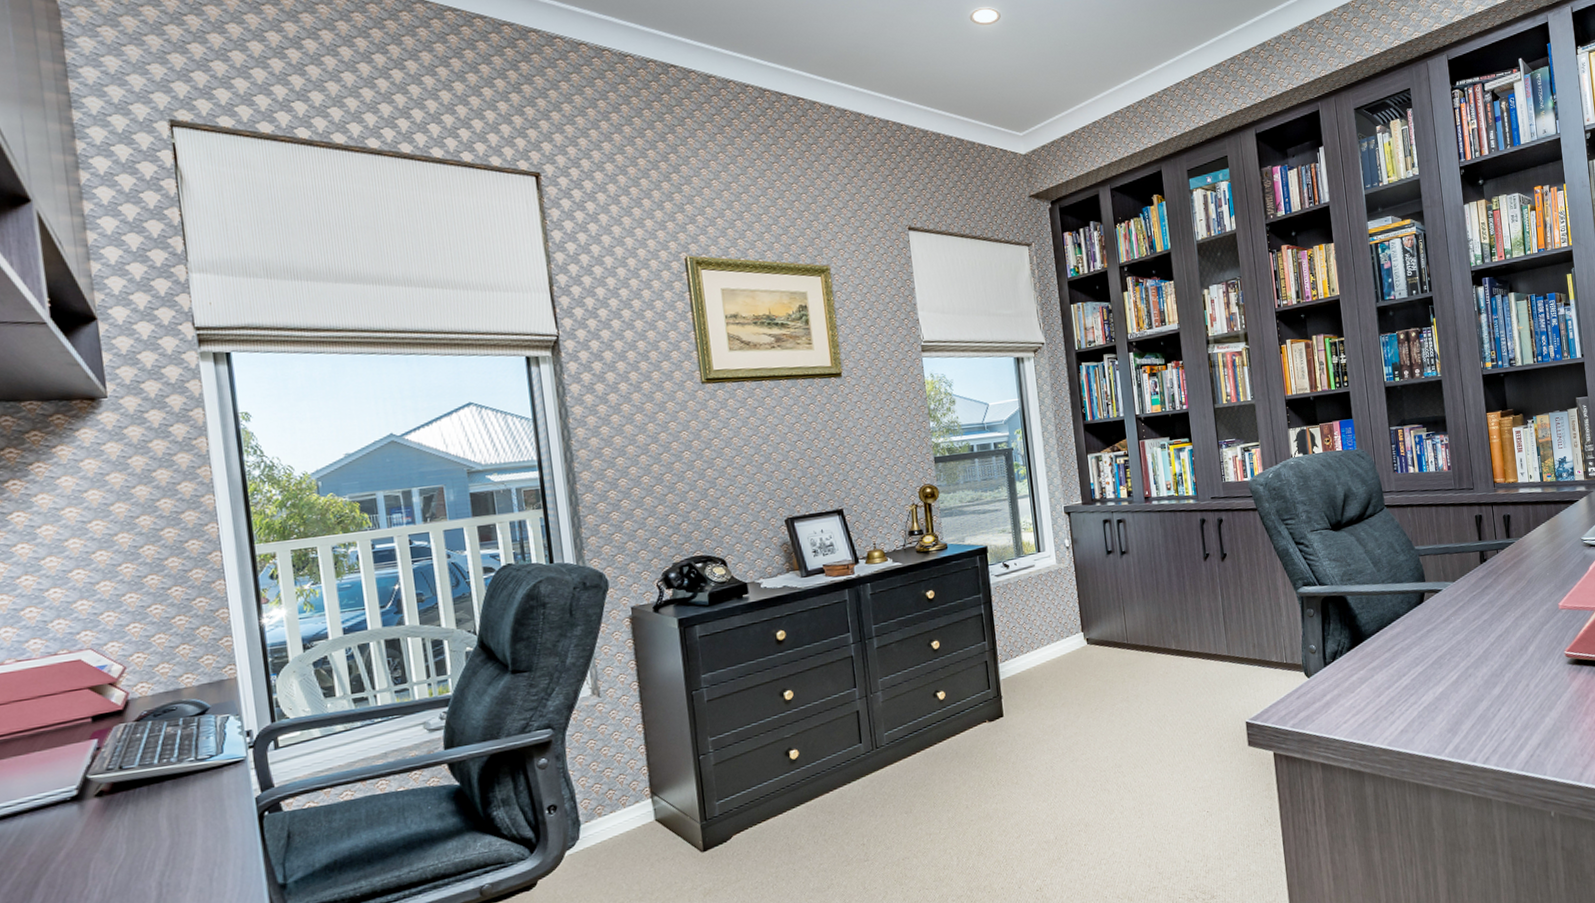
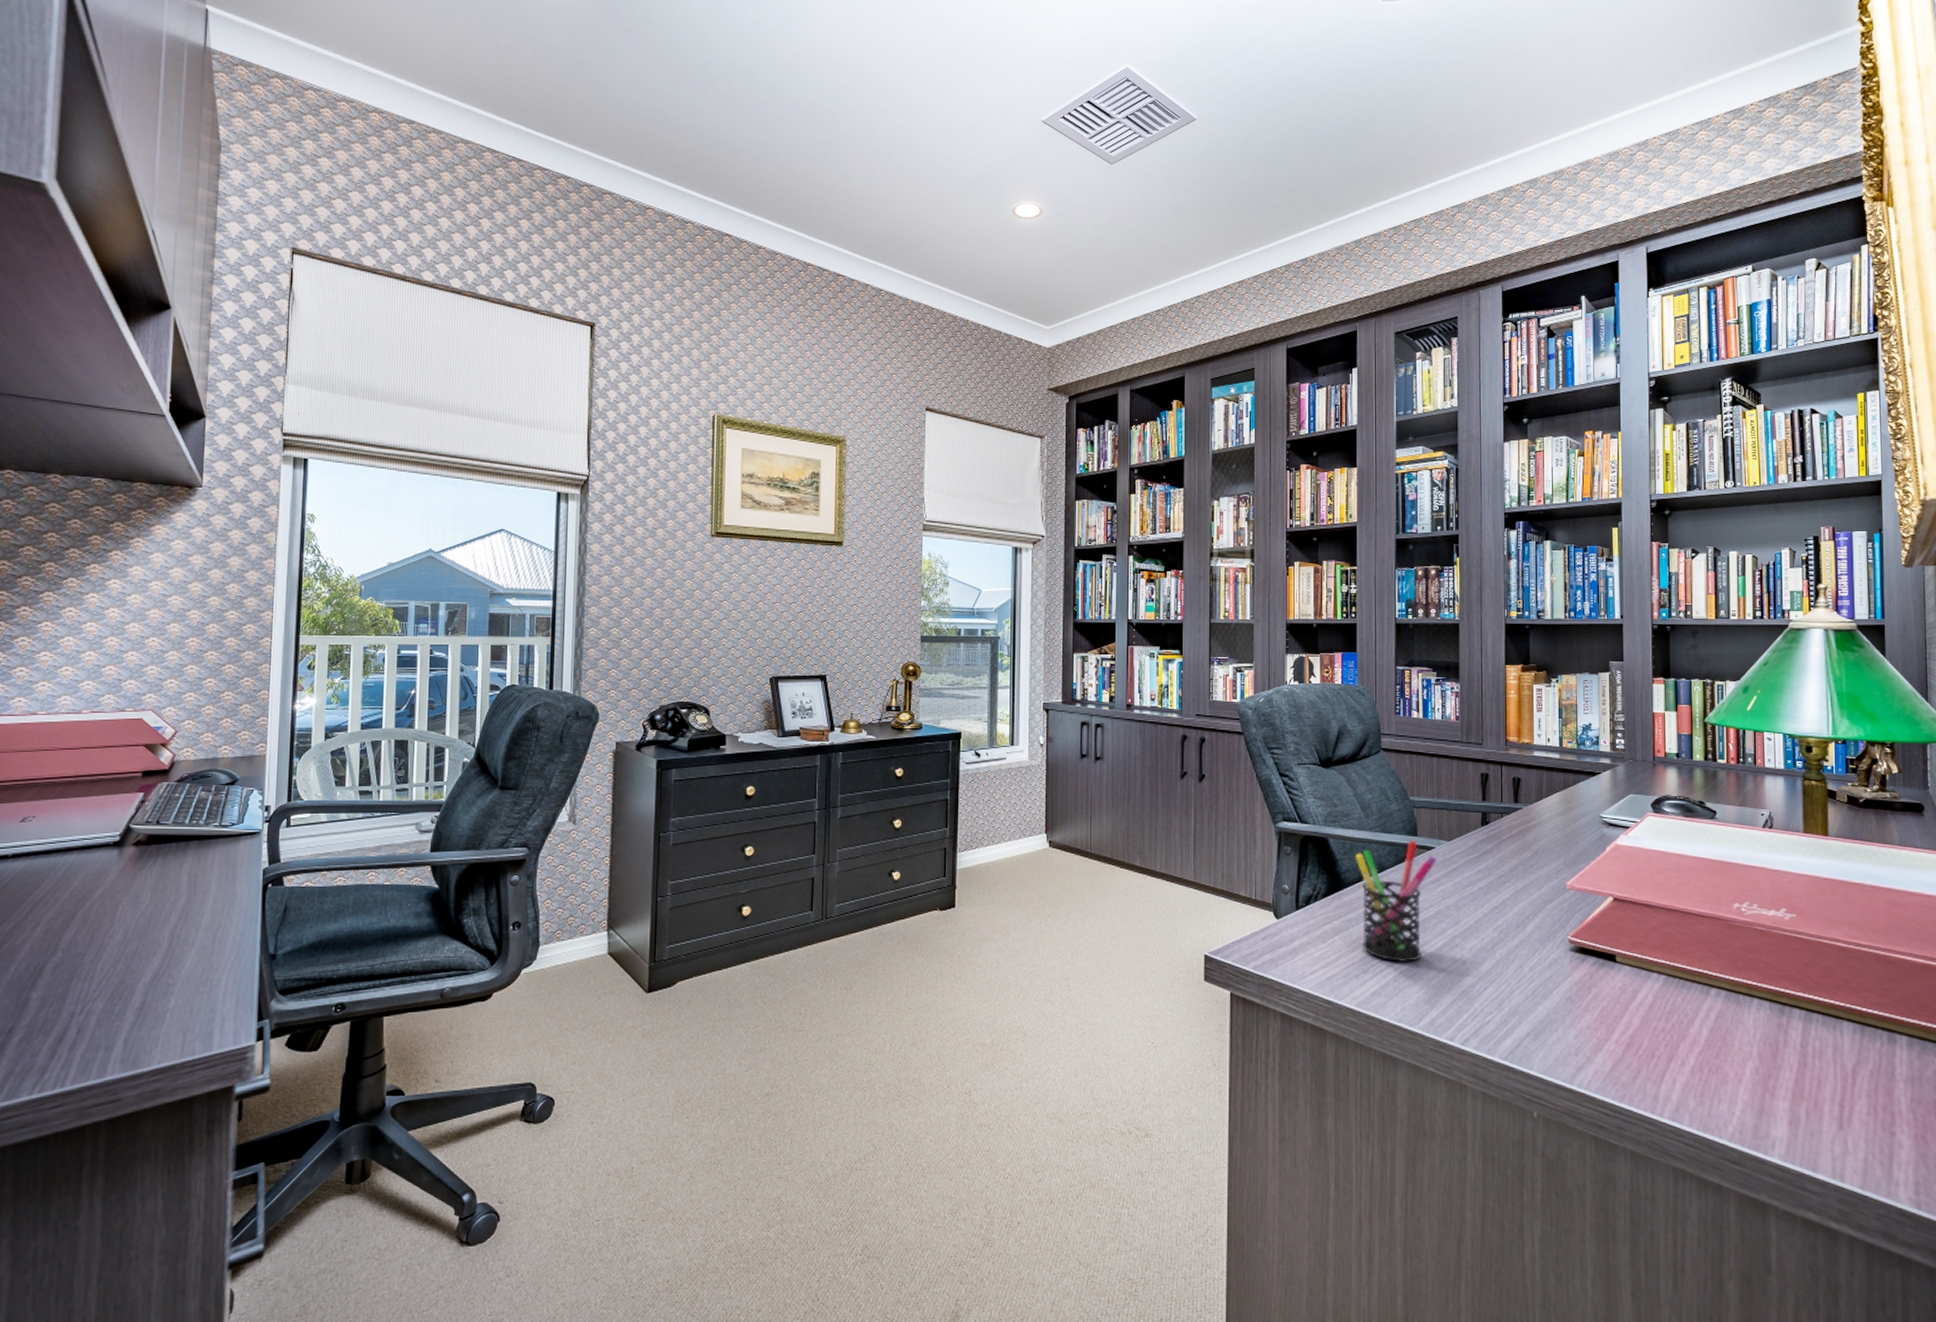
pen holder: none [1371,586,1445,700] -> present [1355,840,1437,963]

